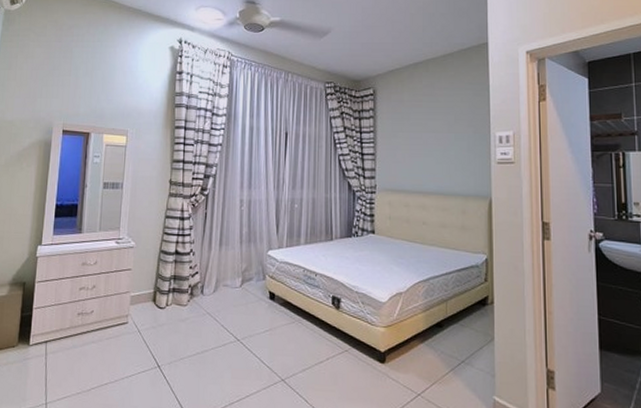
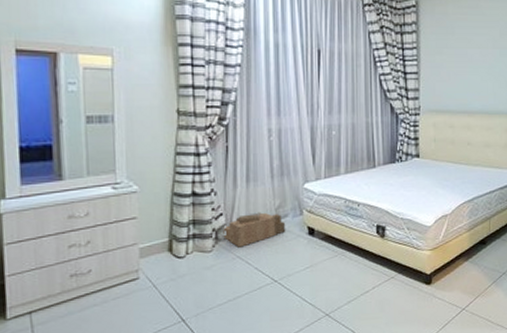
cardboard box: none [197,273,249,304] -> present [223,212,285,247]

